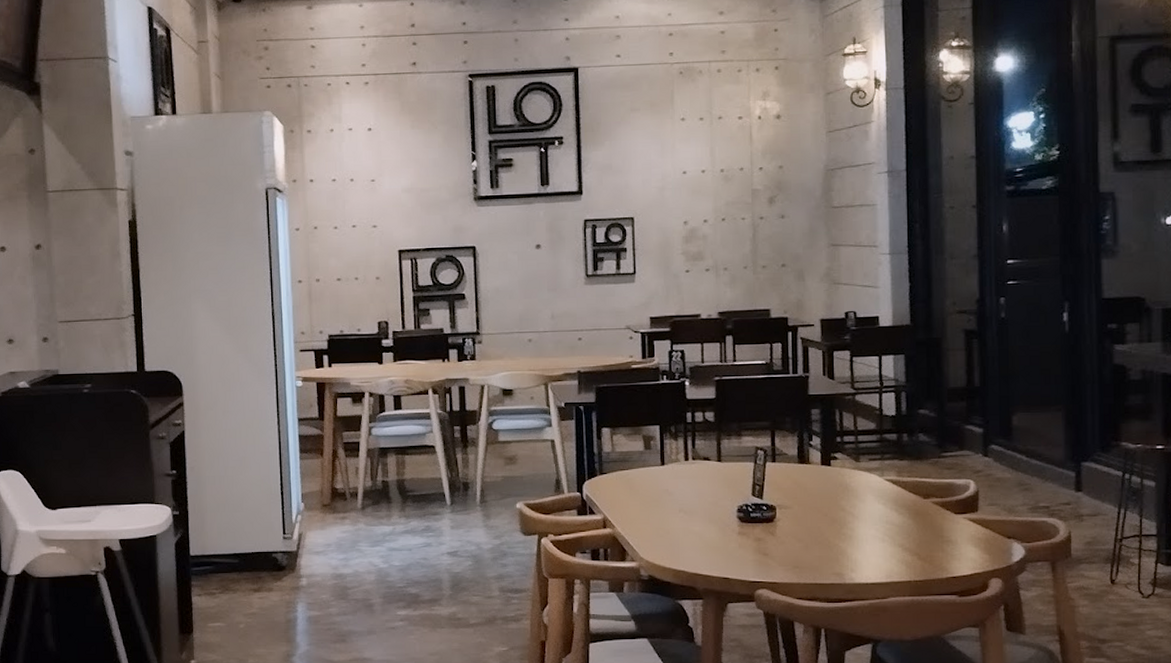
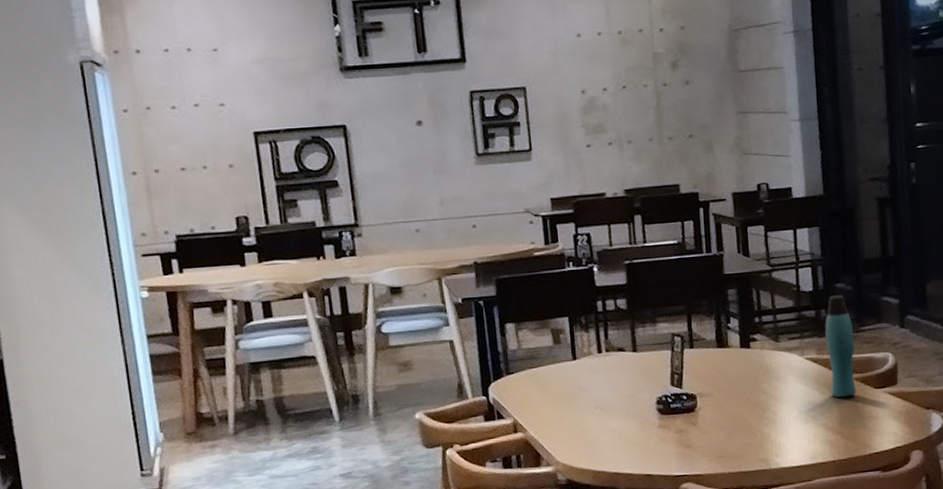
bottle: none [906,421,936,520] -> present [825,295,856,398]

